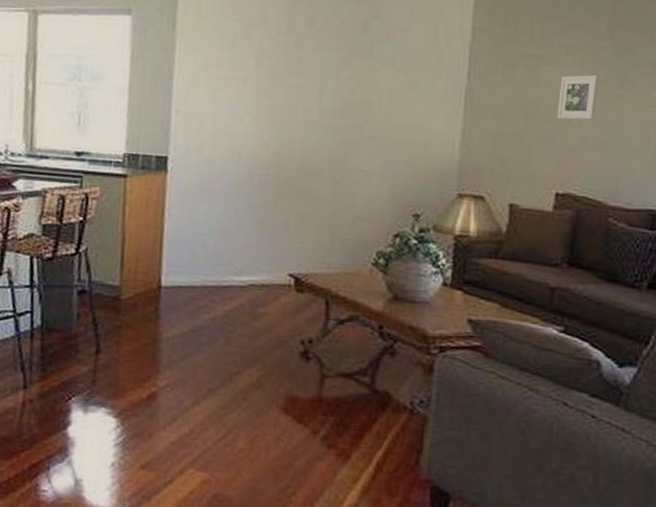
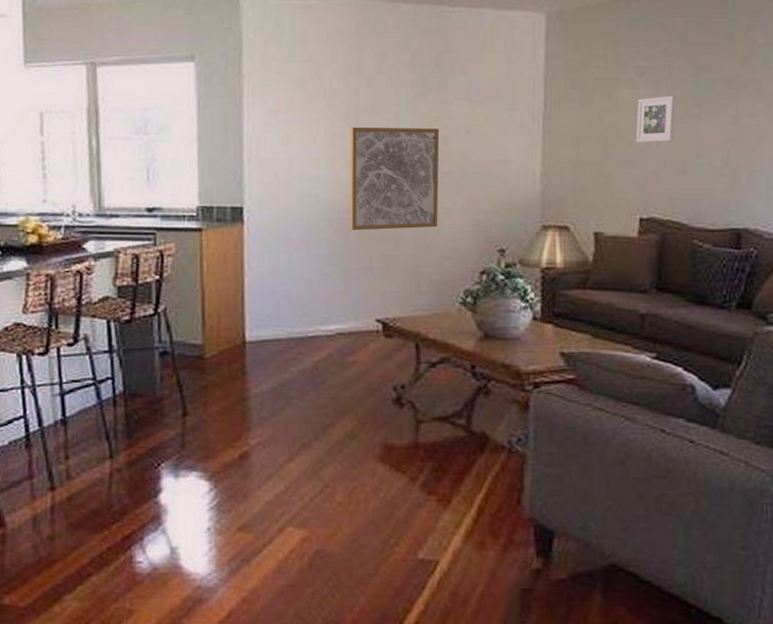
wall art: none [269,86,364,189] -> present [349,126,440,231]

